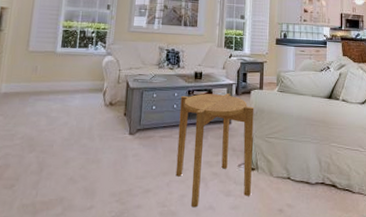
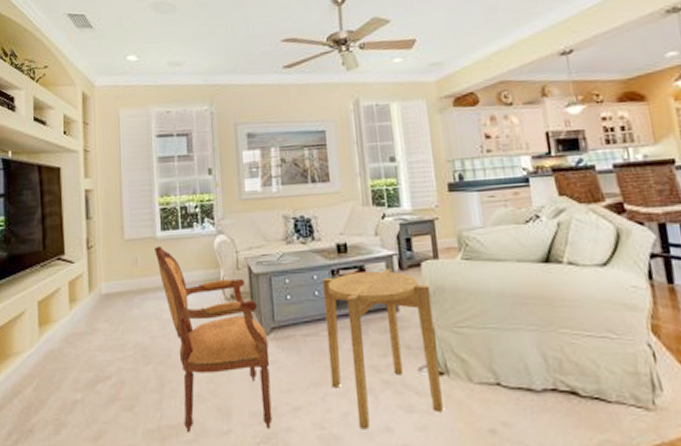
armchair: none [53,59,134,208] -> present [155,246,272,433]

